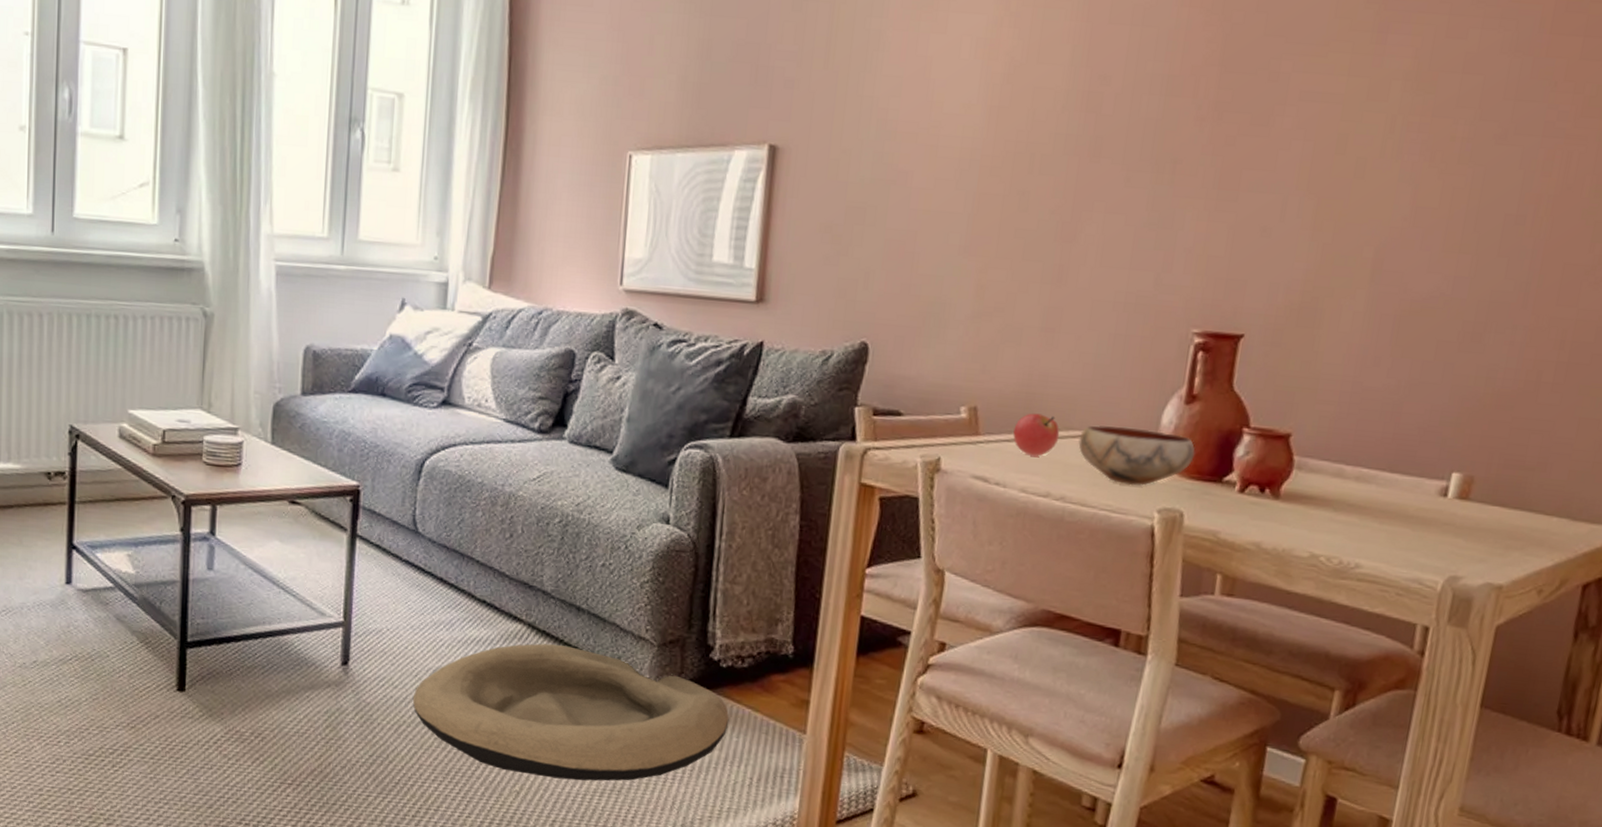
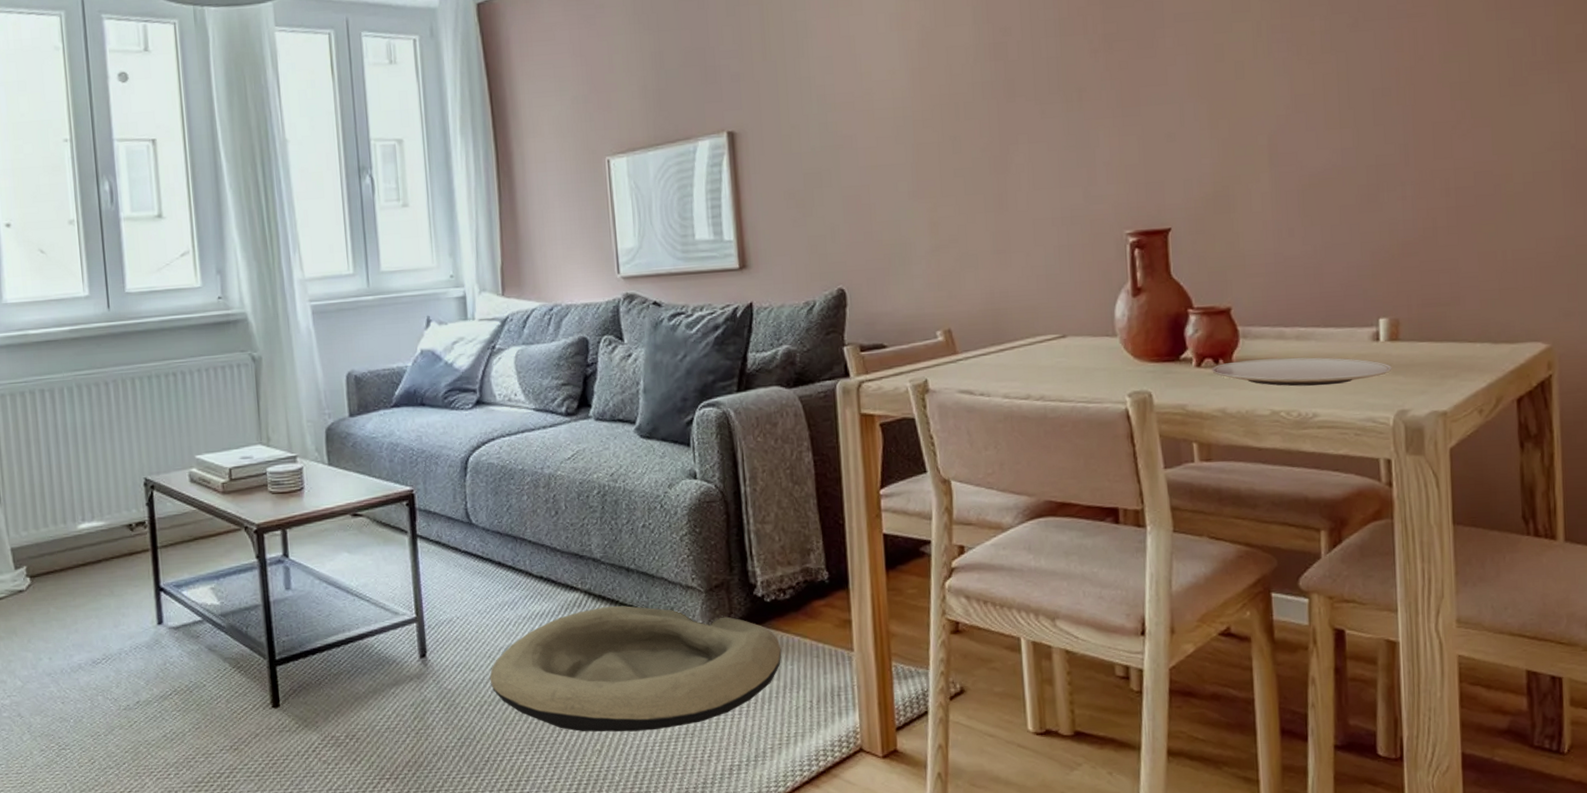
fruit: present [1013,413,1060,457] -> none [987,326,1029,365]
bowl: present [1078,425,1195,486] -> none [1046,324,1151,377]
plate: none [1255,493,1454,537] -> present [1212,357,1392,386]

